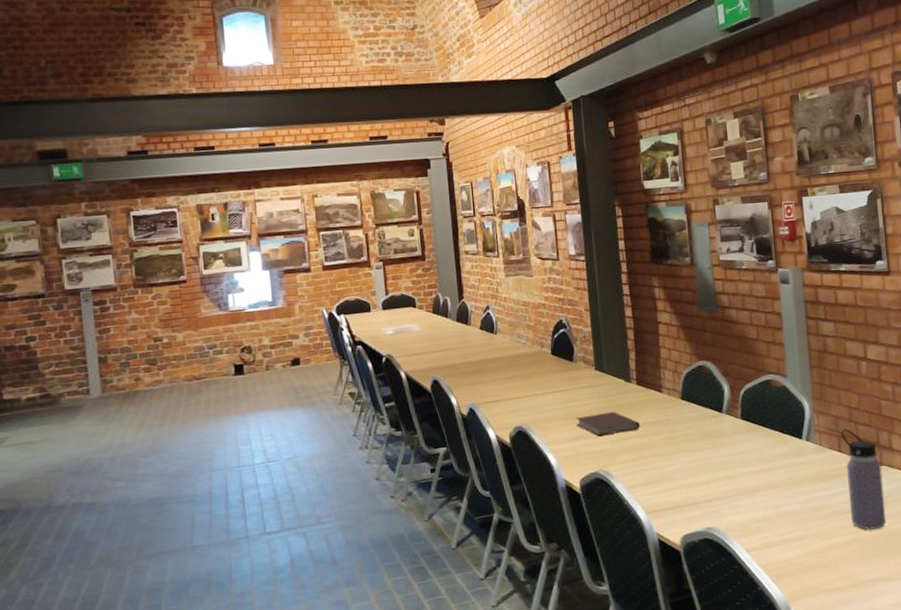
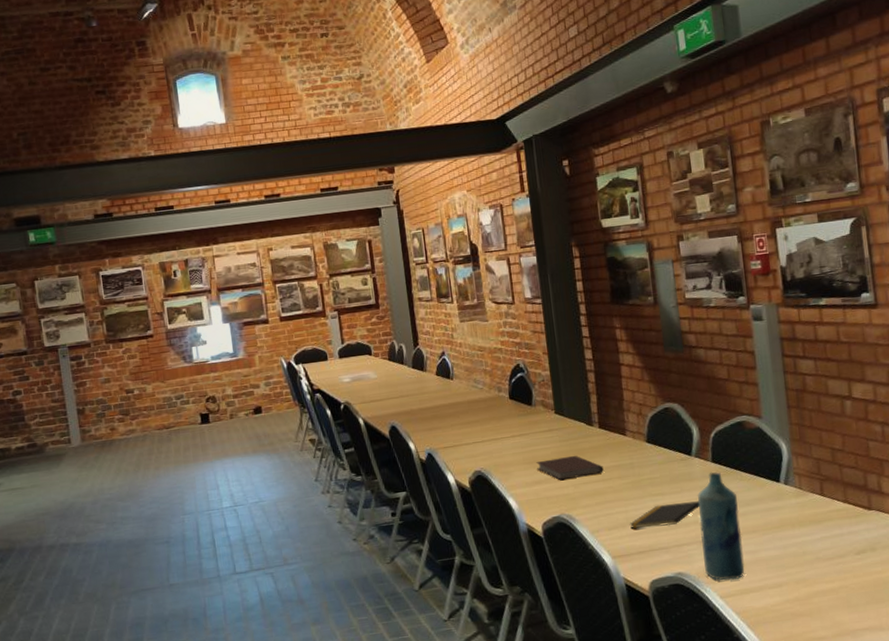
notepad: none [663,457,730,485] -> present [629,501,700,529]
bottle: none [726,428,769,535] -> present [697,472,745,581]
water bottle: present [840,429,886,530] -> none [823,471,876,578]

